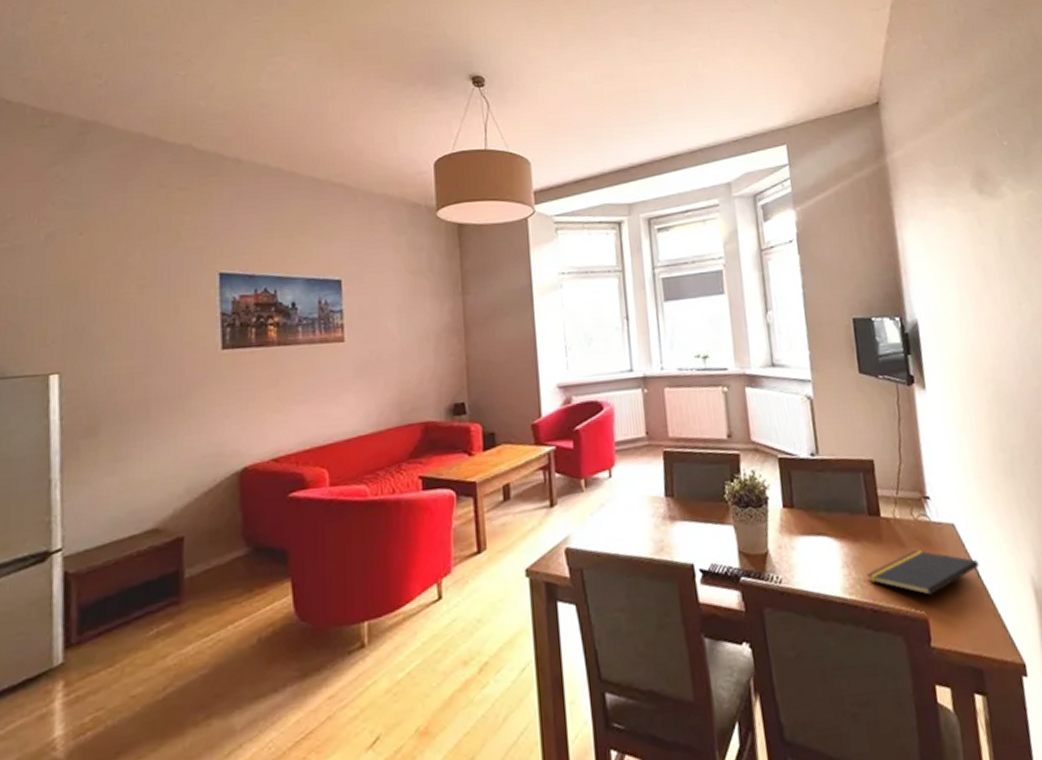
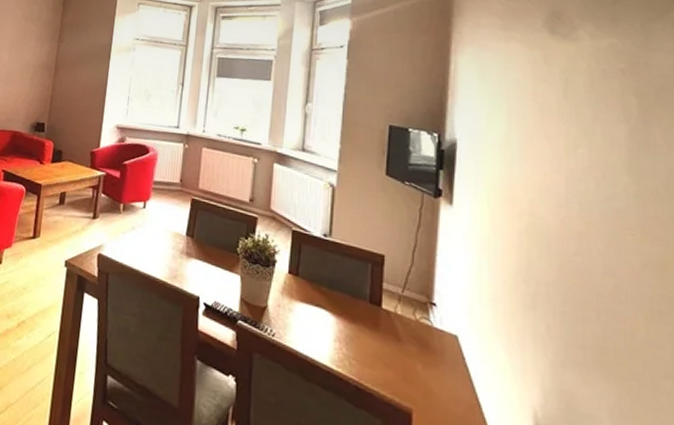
notepad: present [866,550,982,595] -> none [356,347,477,395]

